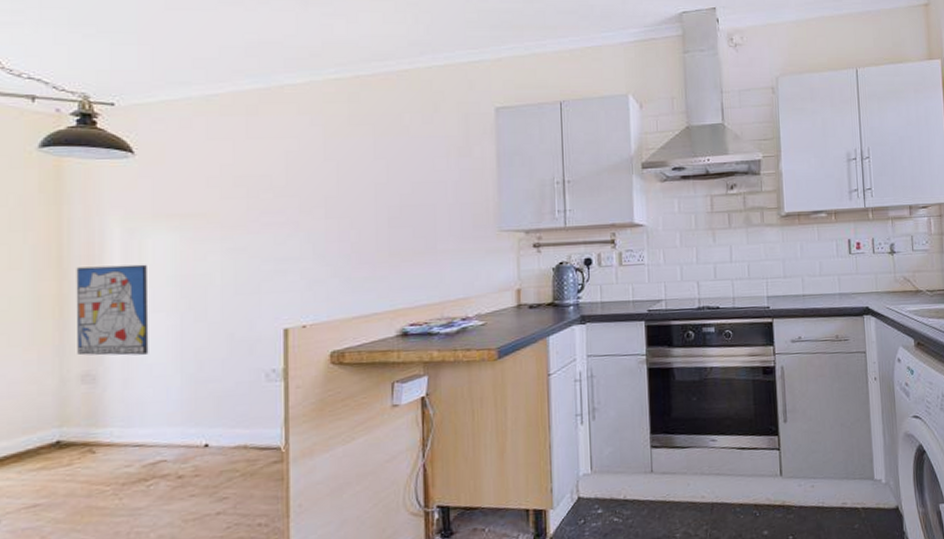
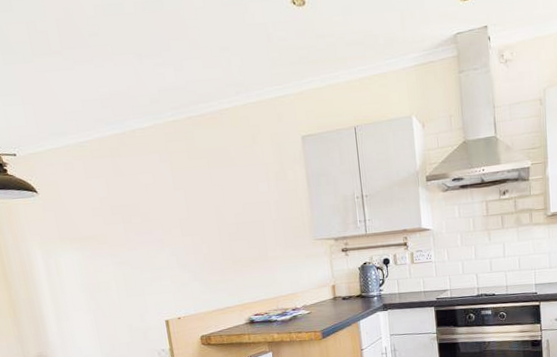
wall art: present [76,264,149,356] -> none [17,276,78,342]

